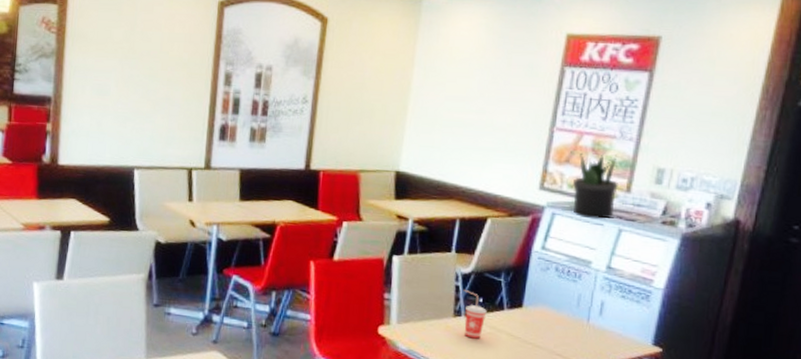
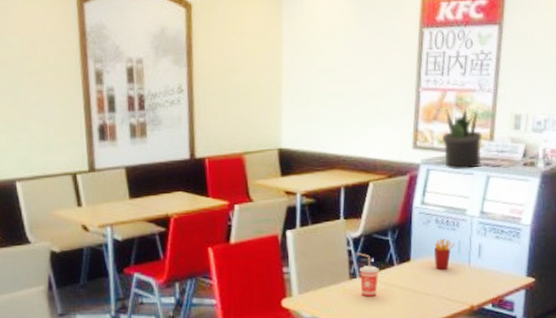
french fries: none [549,289,575,323] -> present [434,238,455,270]

